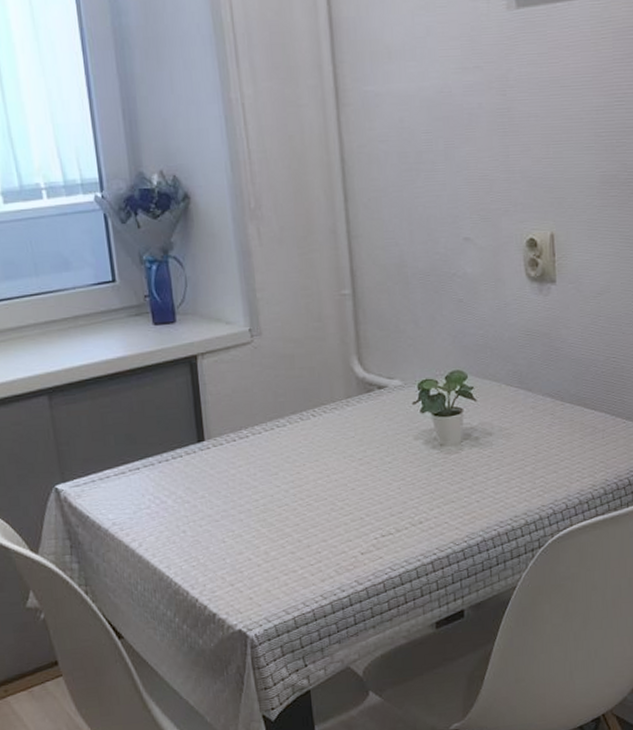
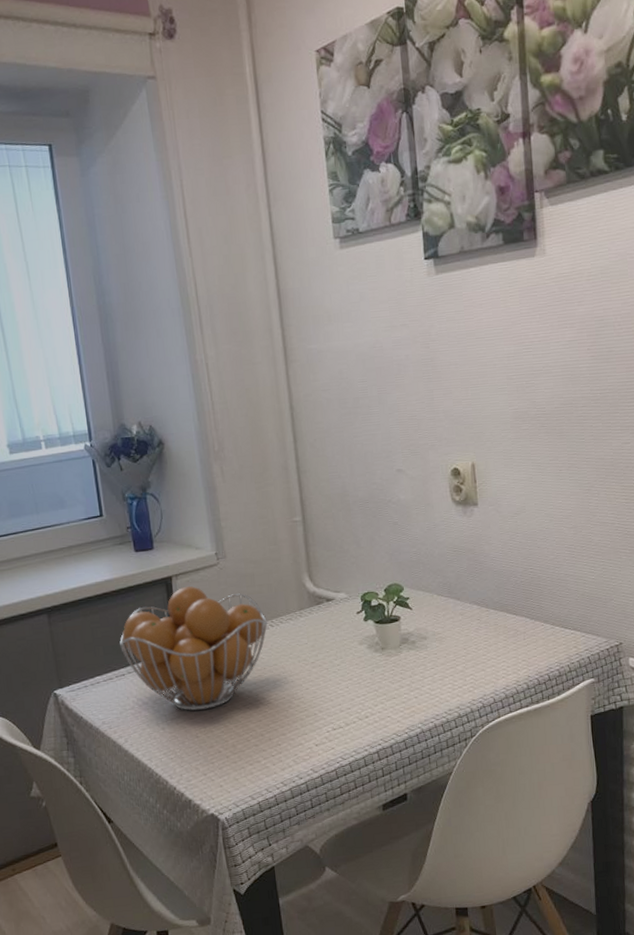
fruit basket: none [134,367,309,512] -> present [119,586,268,711]

